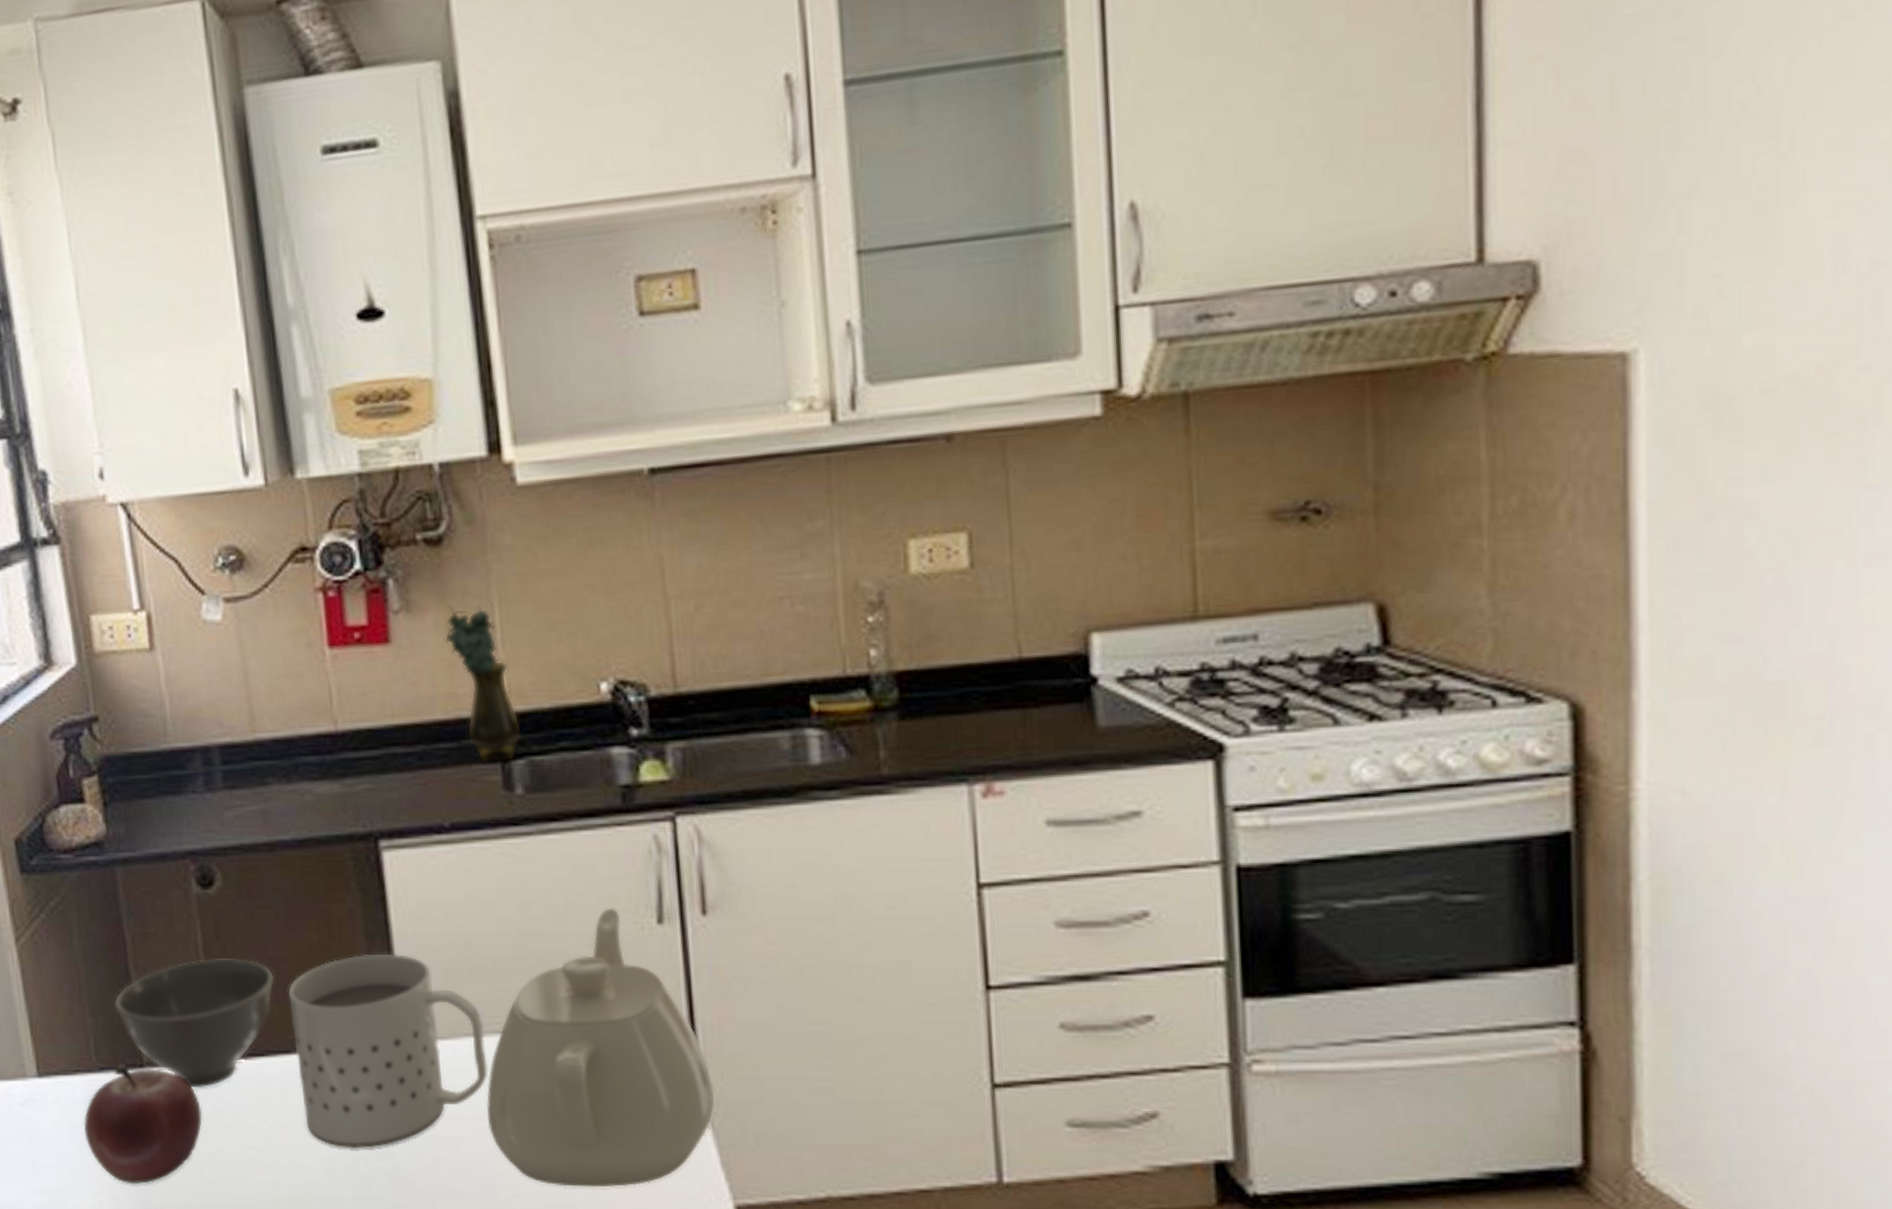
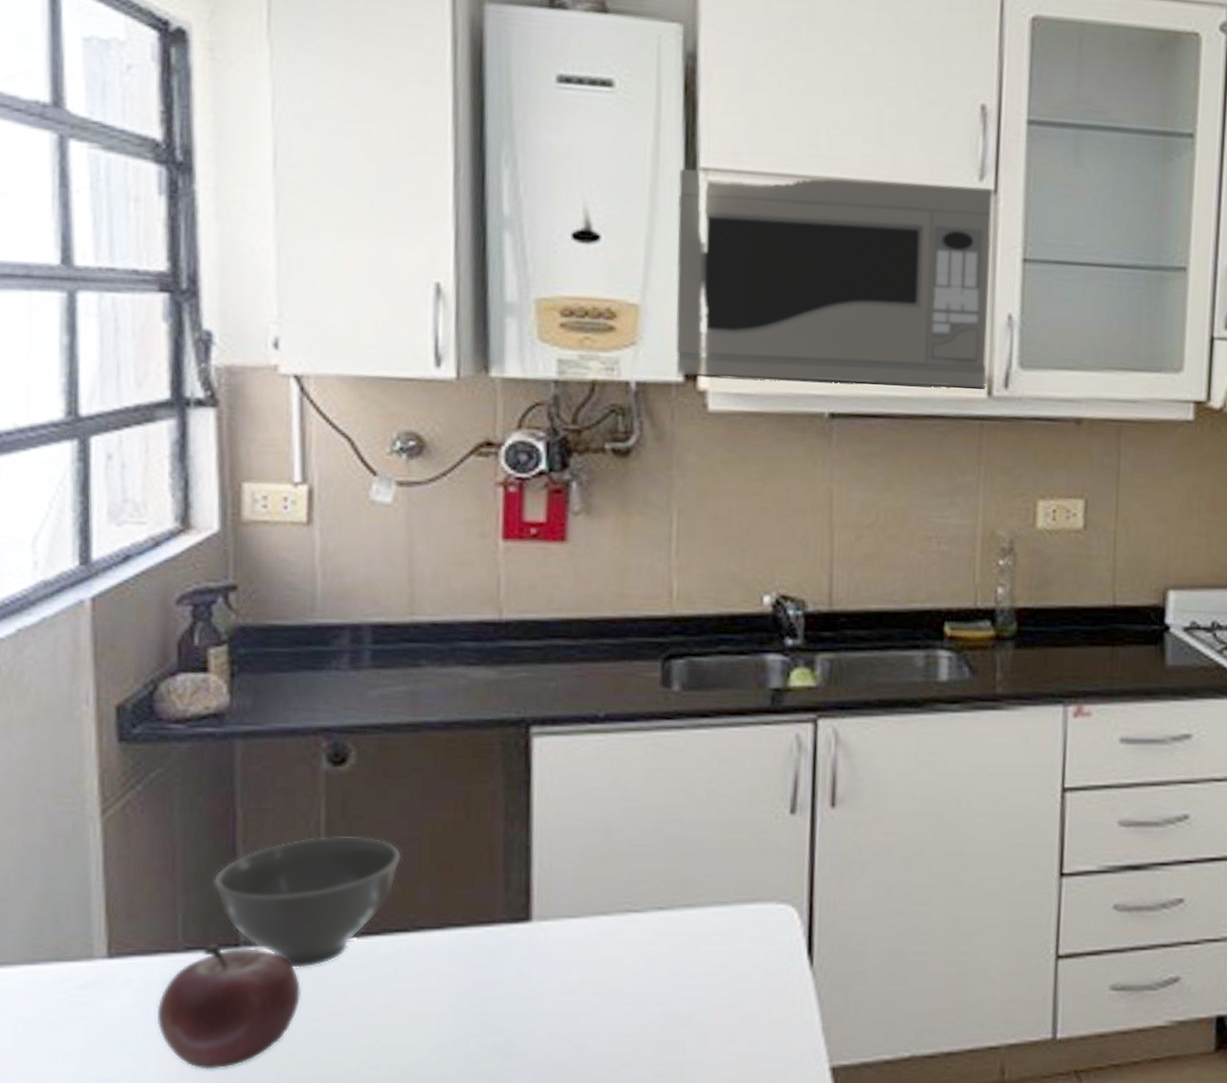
mug: present [288,953,489,1149] -> none [414,835,615,1026]
vase: present [445,605,522,764] -> none [621,513,685,661]
microwave: none [455,172,829,450] -> present [675,169,993,389]
teapot: present [486,907,716,1188] -> none [607,798,824,1055]

